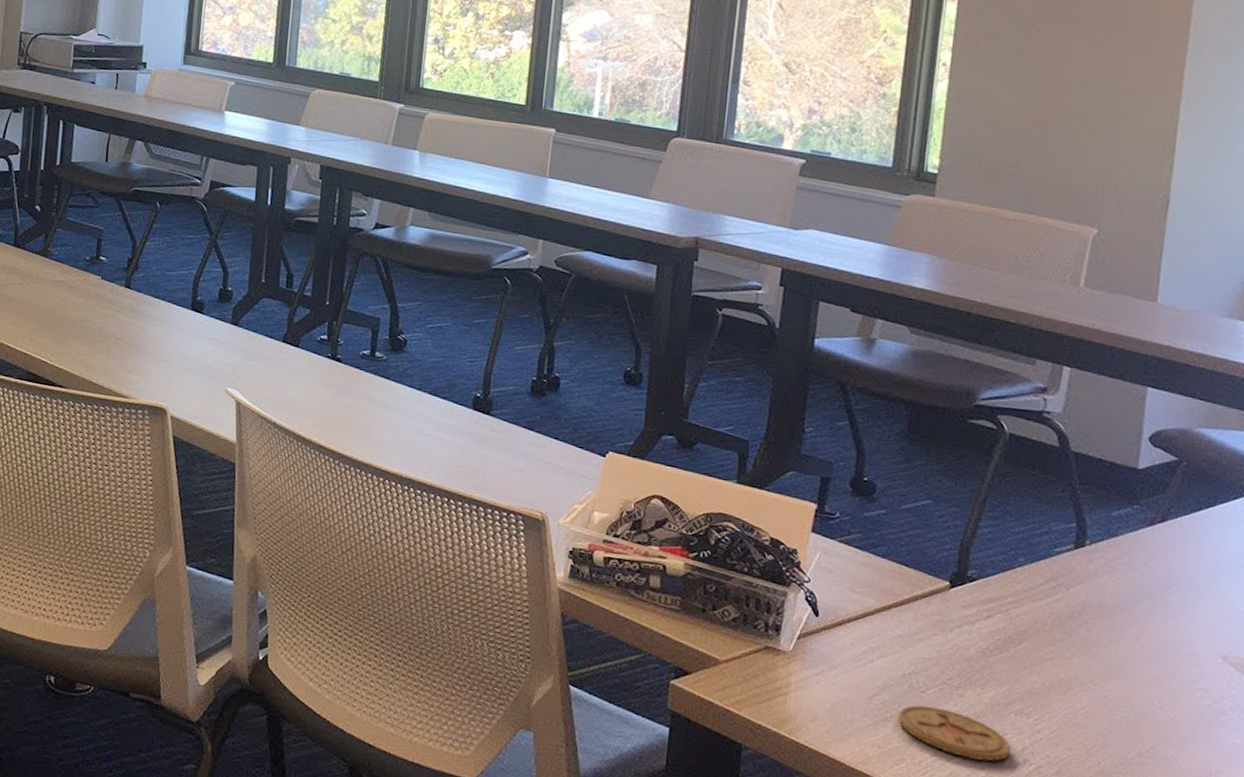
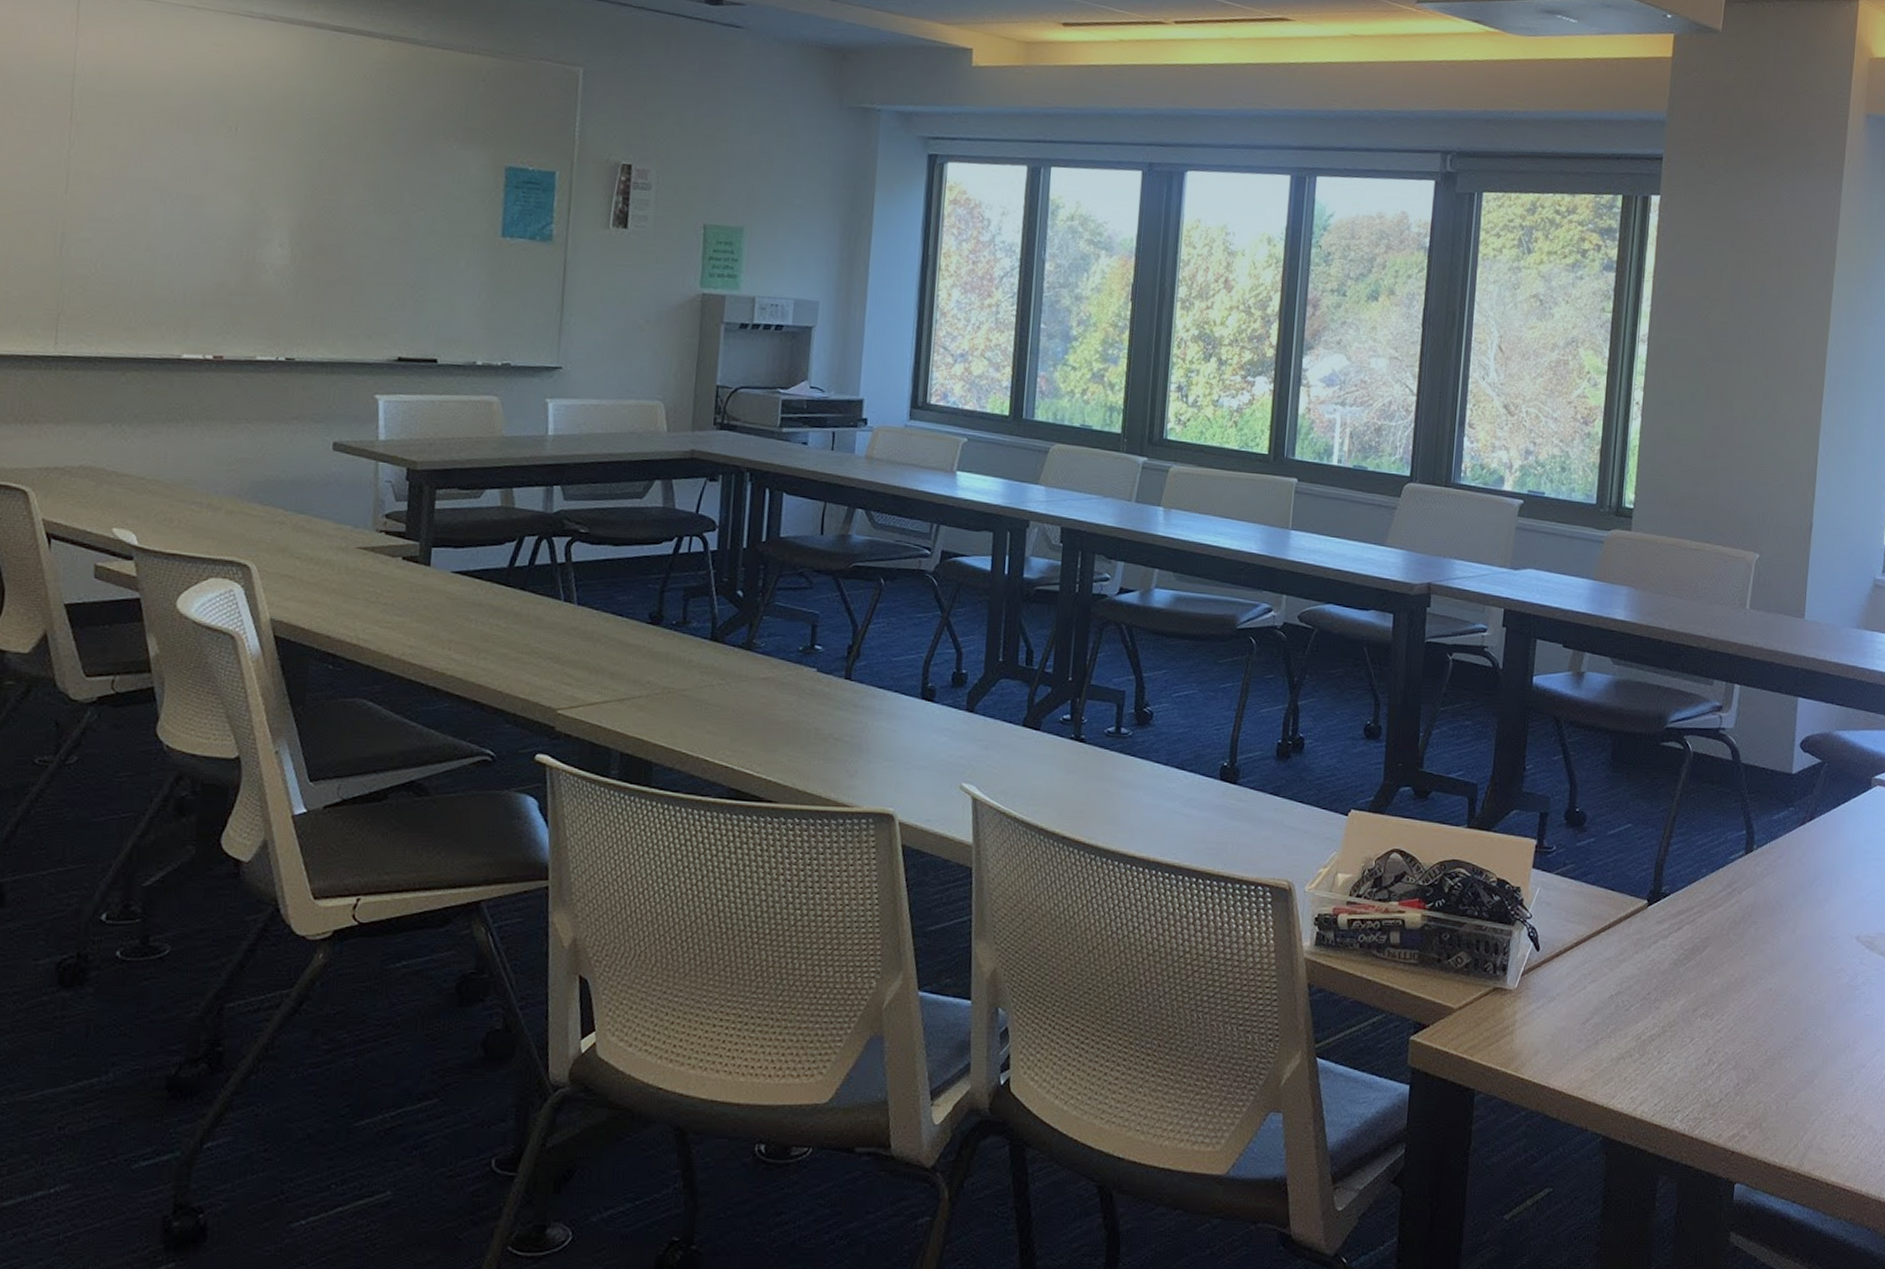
coaster: present [897,704,1011,762] -> none [1606,1022,1698,1069]

